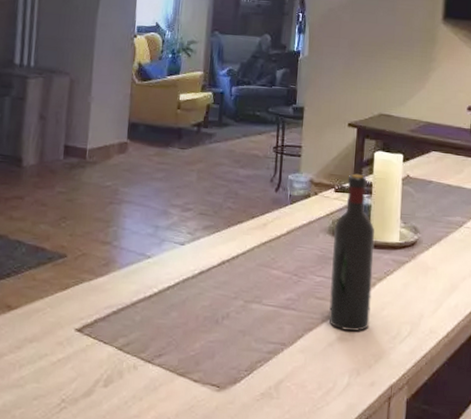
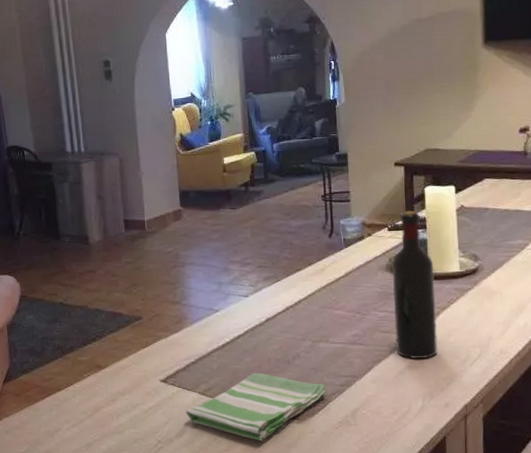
dish towel: none [97,330,253,408] -> present [185,372,326,441]

